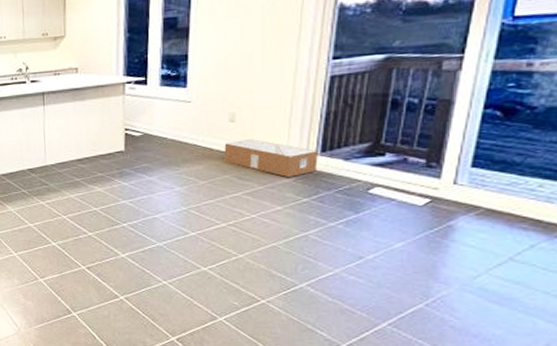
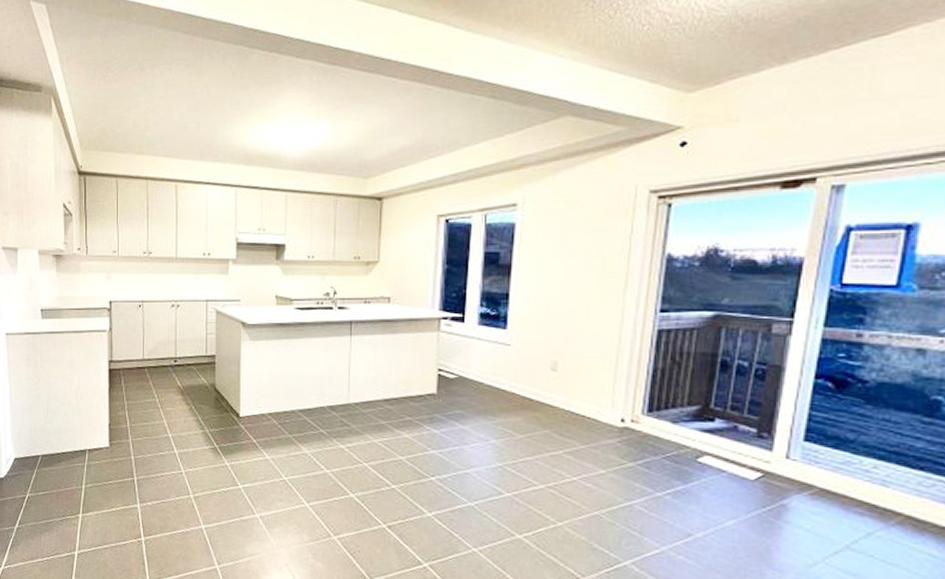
cardboard box: present [224,139,318,178] -> none [544,391,644,438]

